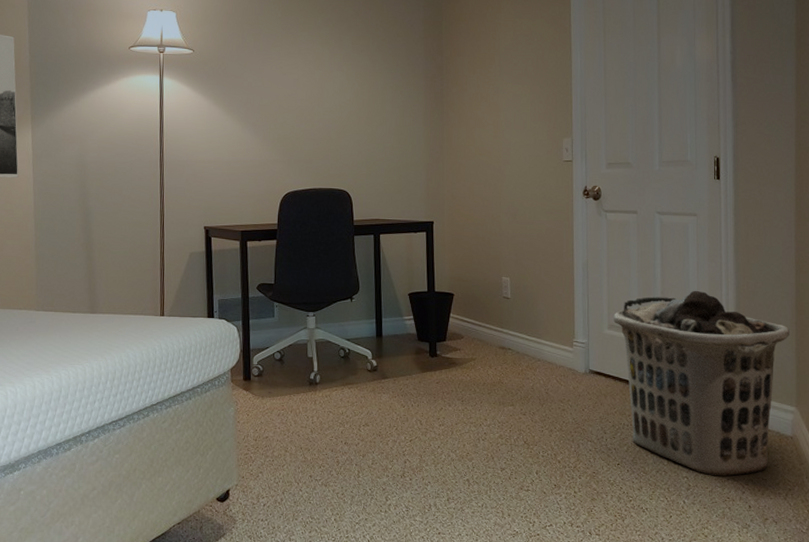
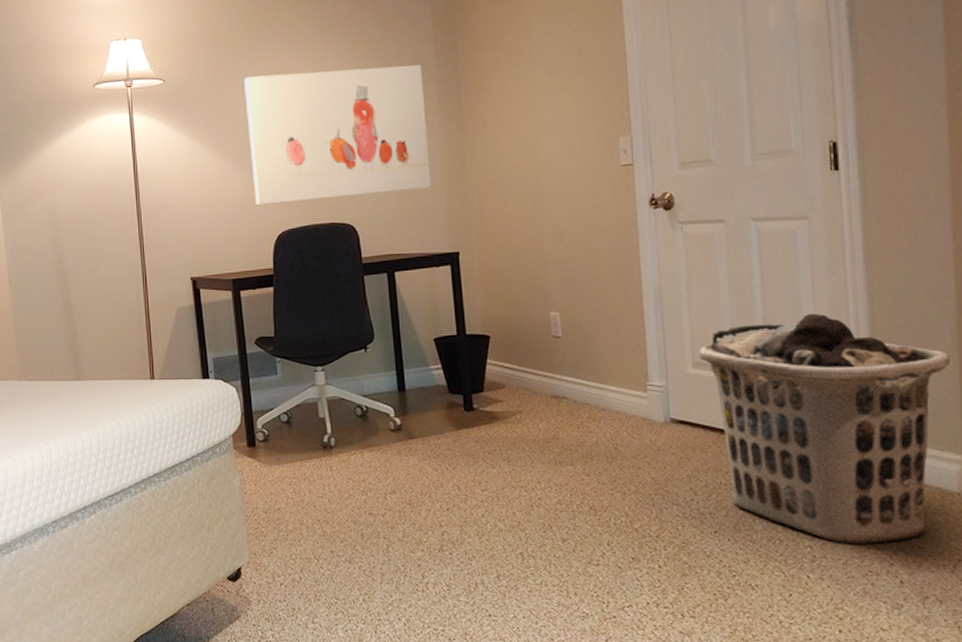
wall art: none [264,56,415,168] -> present [244,65,432,205]

